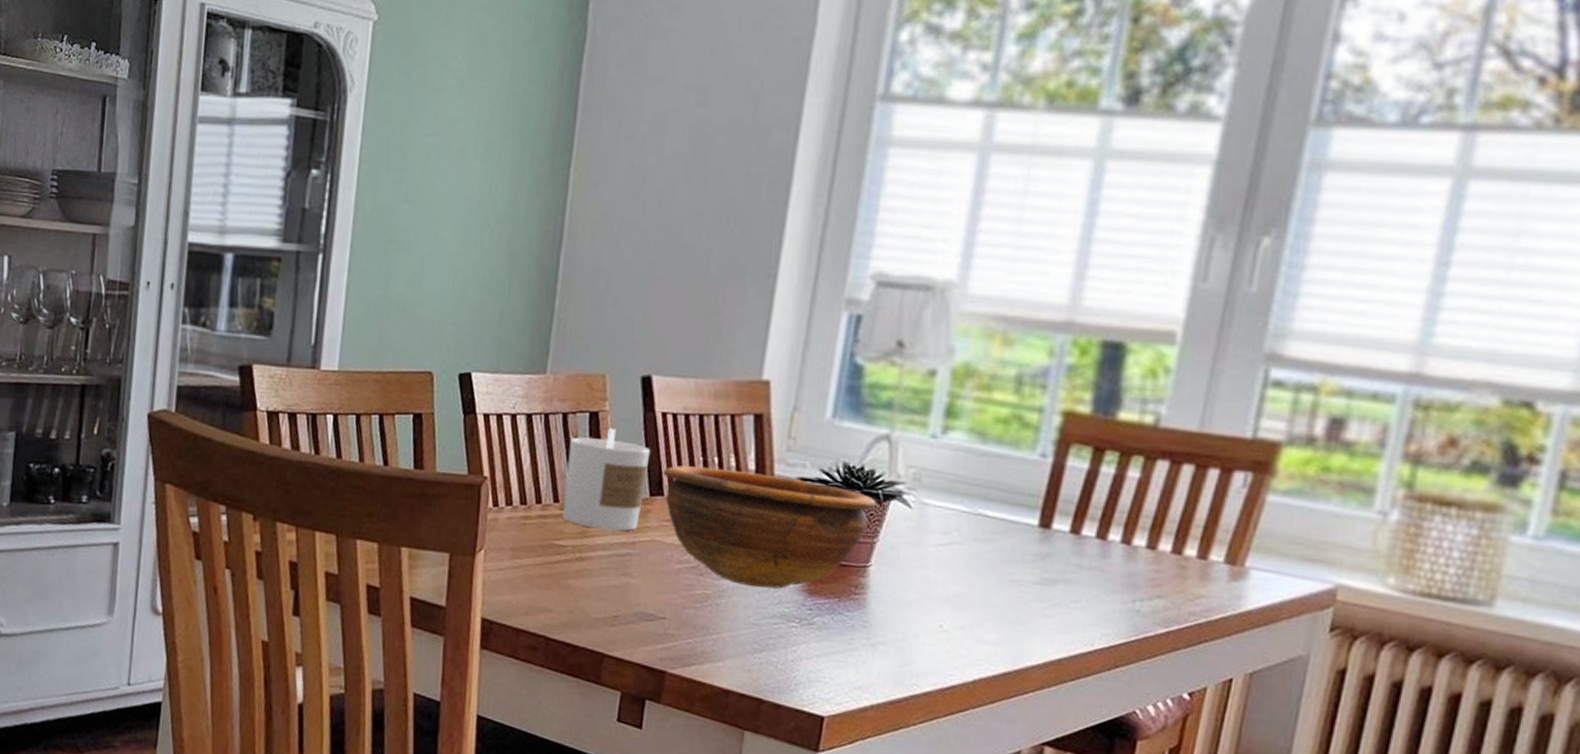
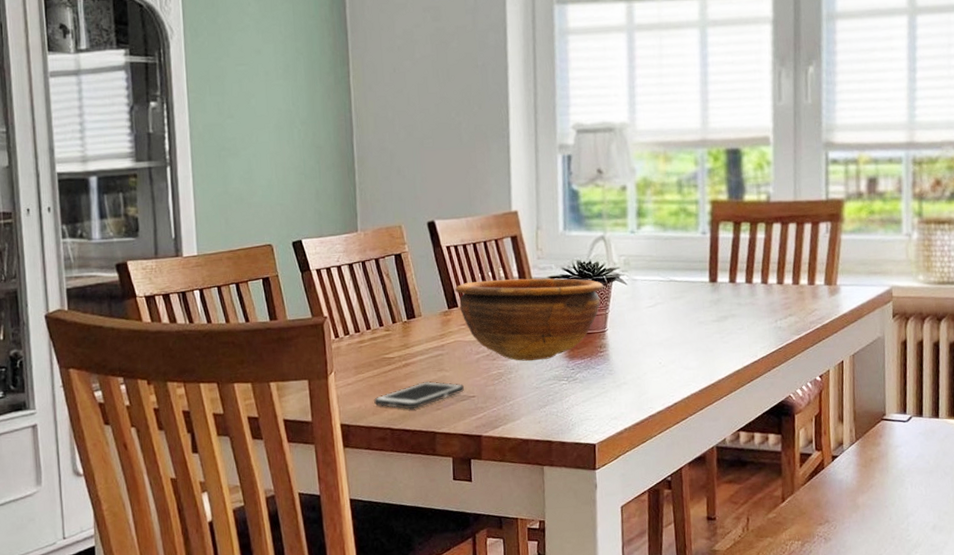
cell phone: none [528,584,654,619] -> present [373,381,465,410]
candle: present [562,428,651,531] -> none [384,264,444,340]

